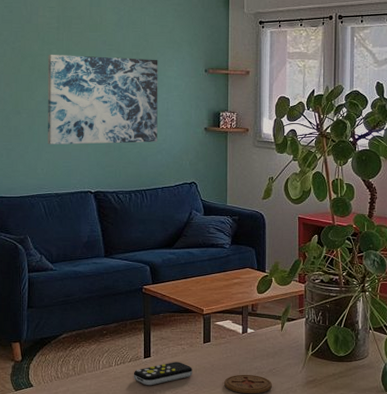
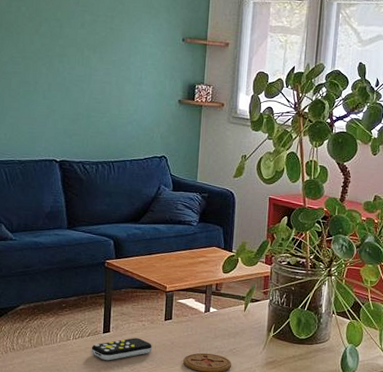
wall art: present [47,55,158,145] -> none [12,12,134,113]

